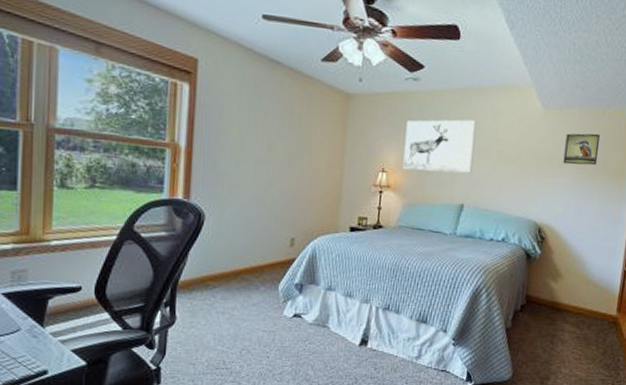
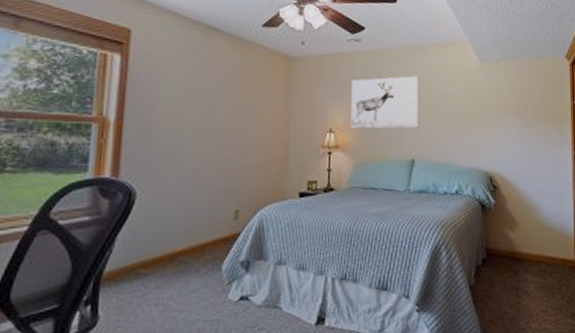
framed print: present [563,133,601,166] -> none [504,82,536,113]

